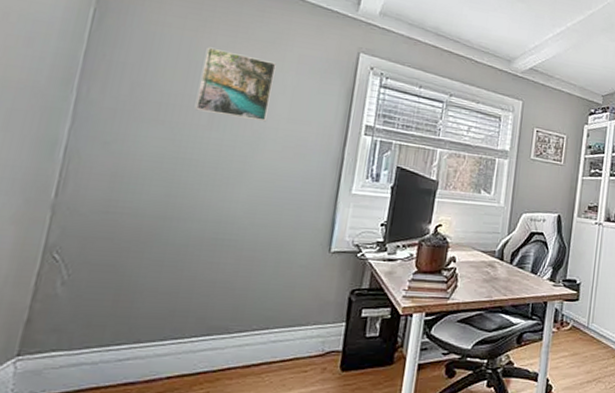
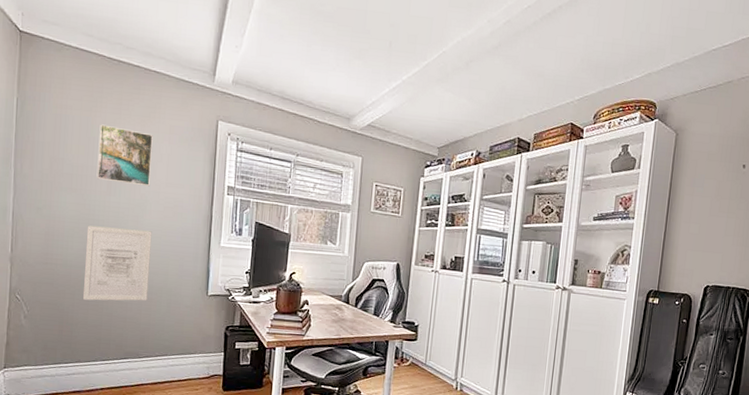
wall art: none [156,165,264,261] -> present [83,225,152,301]

